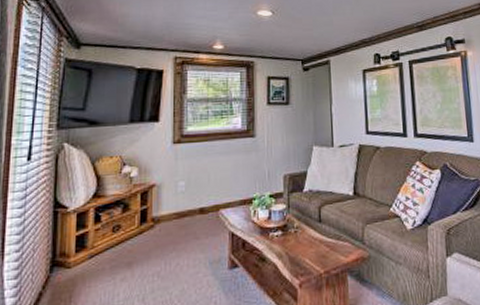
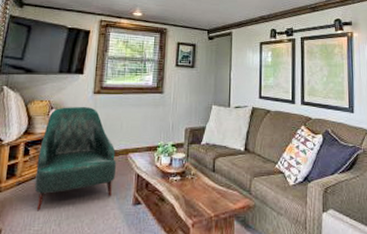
armchair: none [110,159,207,287] -> present [34,106,117,211]

